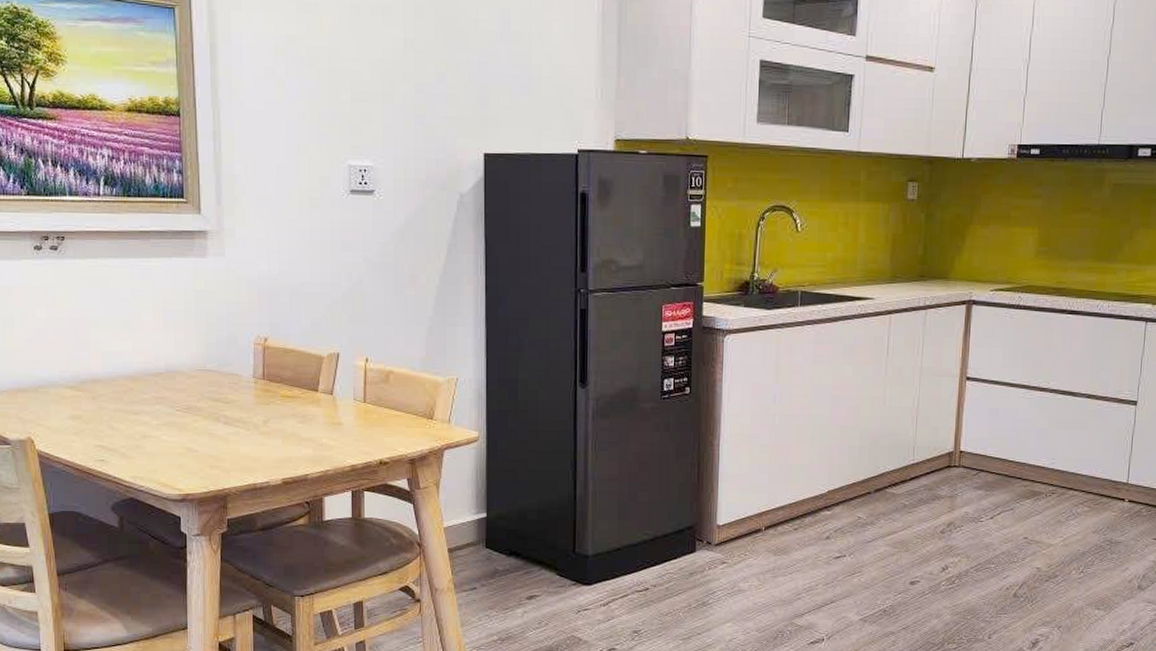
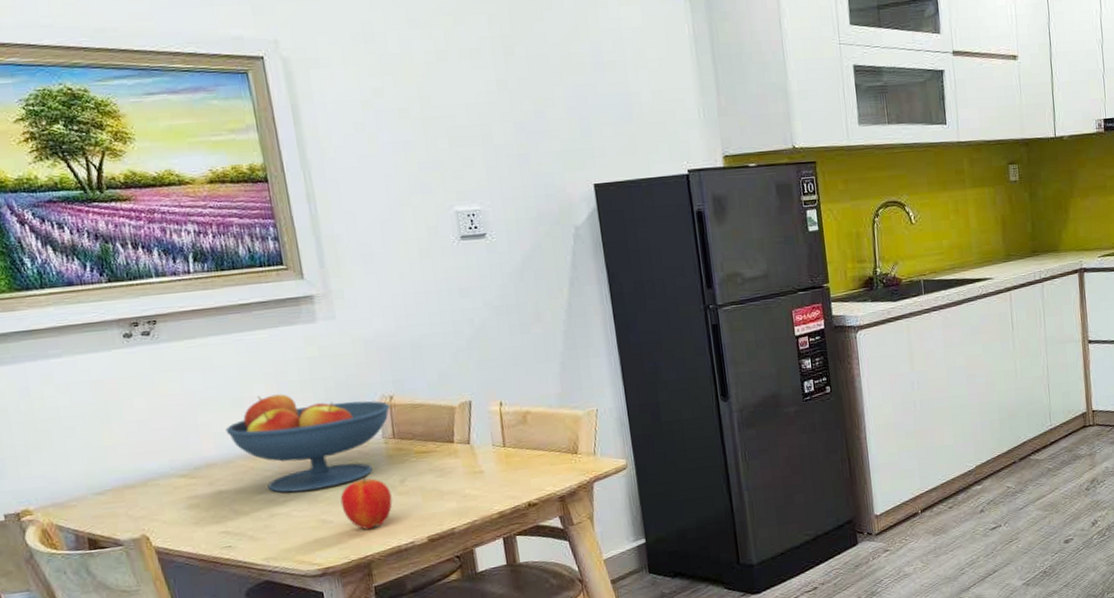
fruit bowl: none [113,320,264,418] -> present [225,394,391,493]
apple: none [207,411,254,464] -> present [340,475,393,530]

